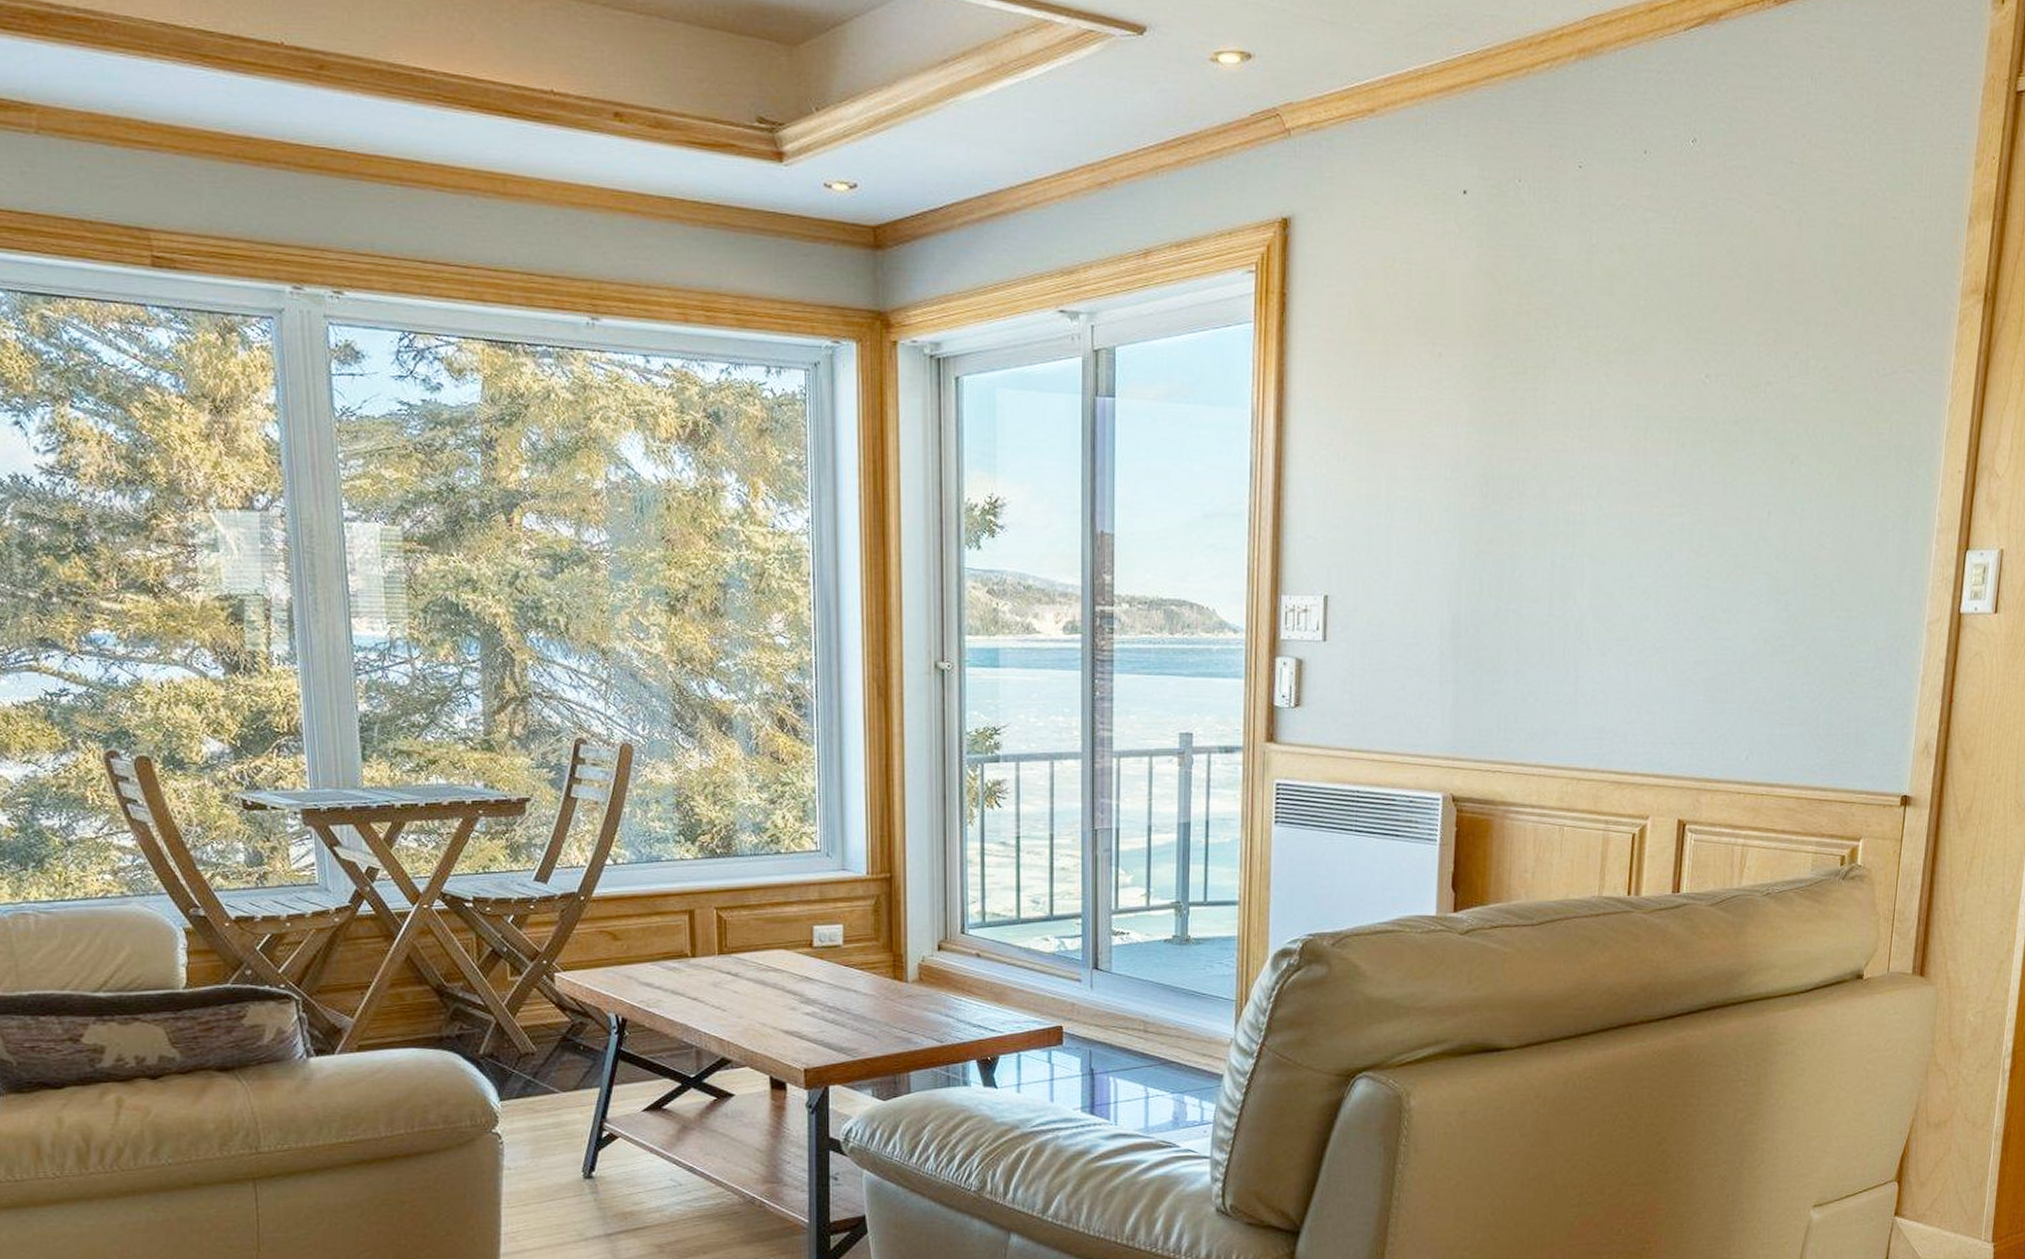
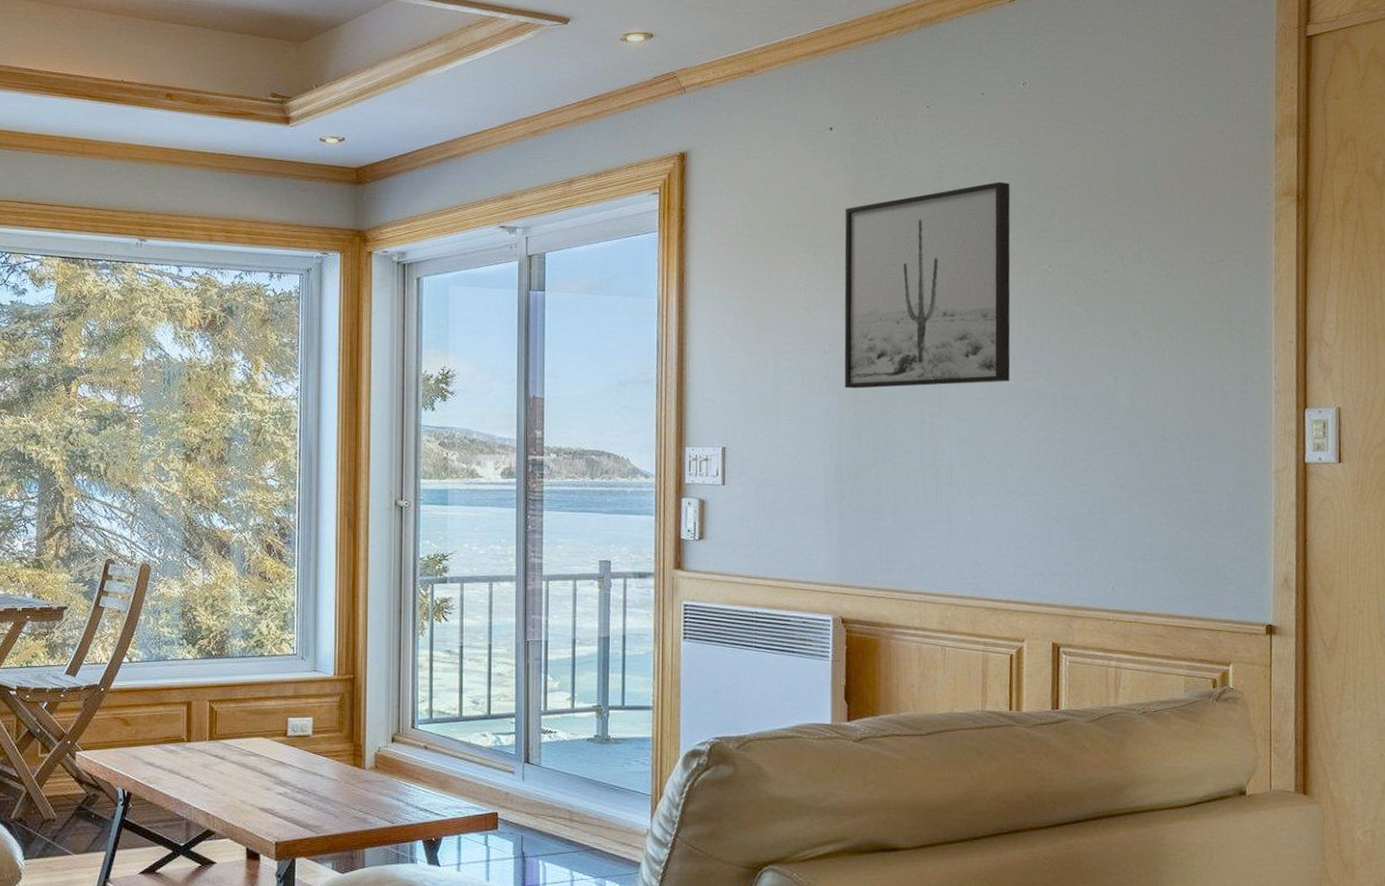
wall art: none [1467,267,1669,525] -> present [844,181,1011,389]

